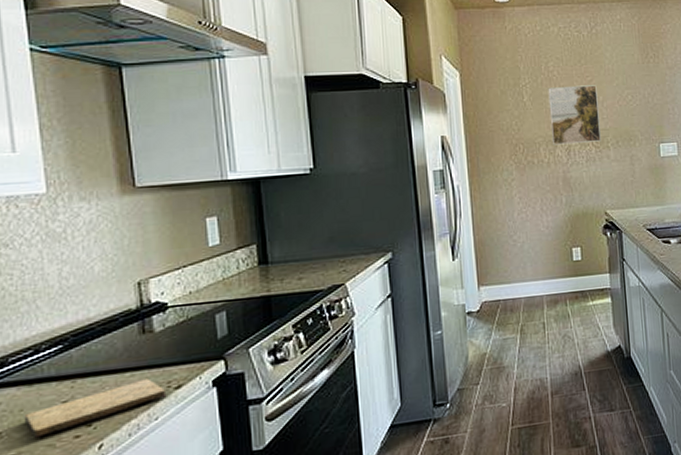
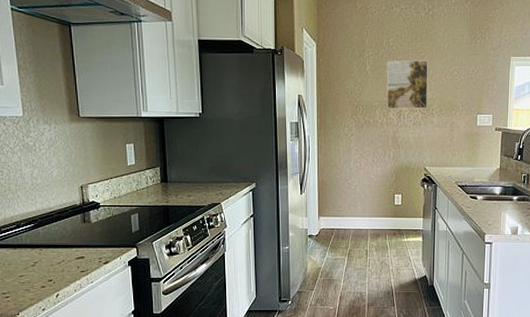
cutting board: present [23,378,167,438] -> none [11,254,99,284]

